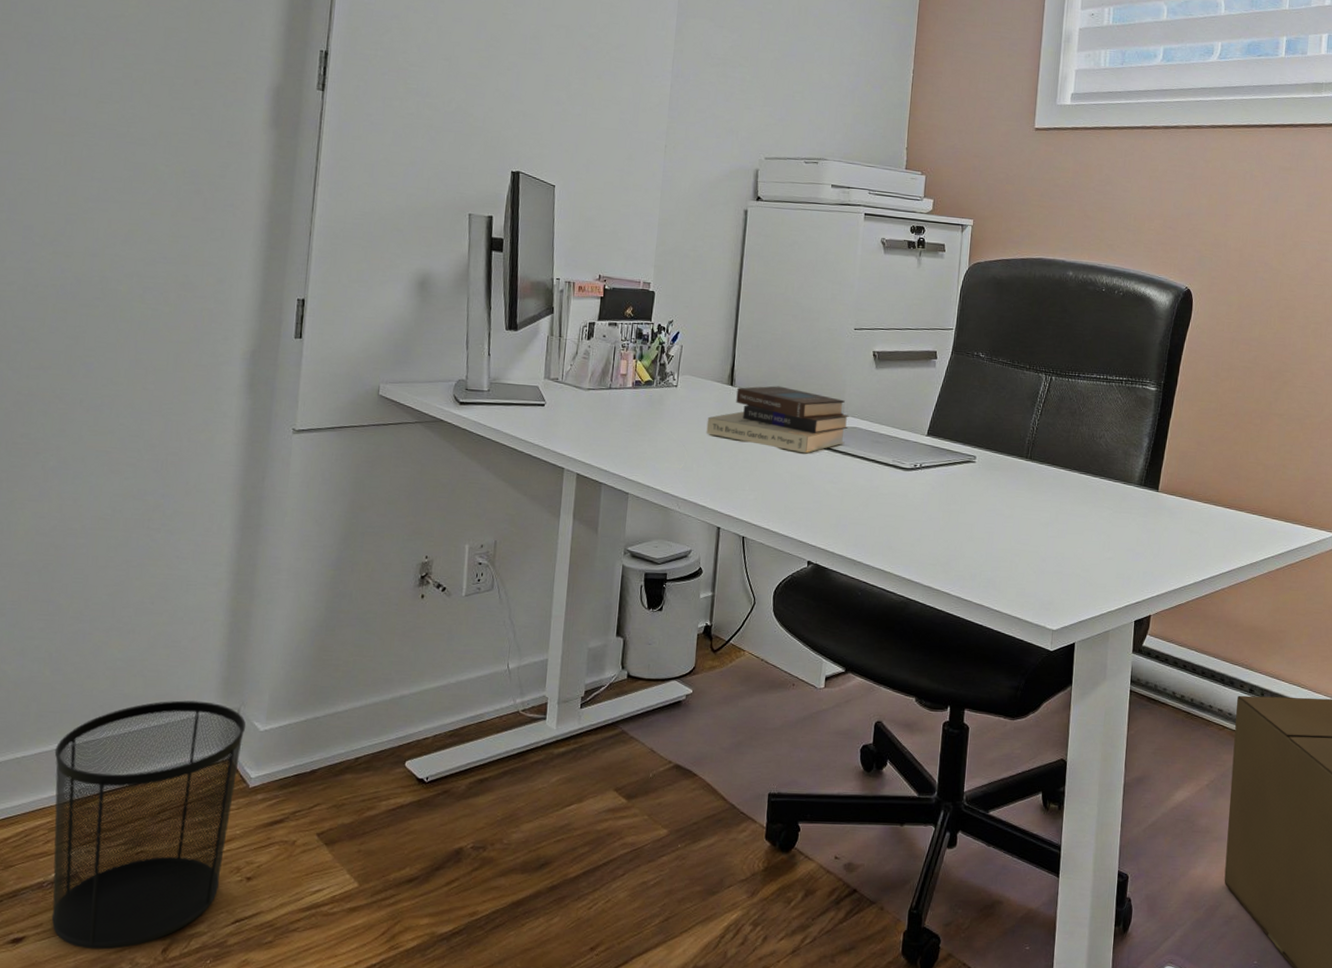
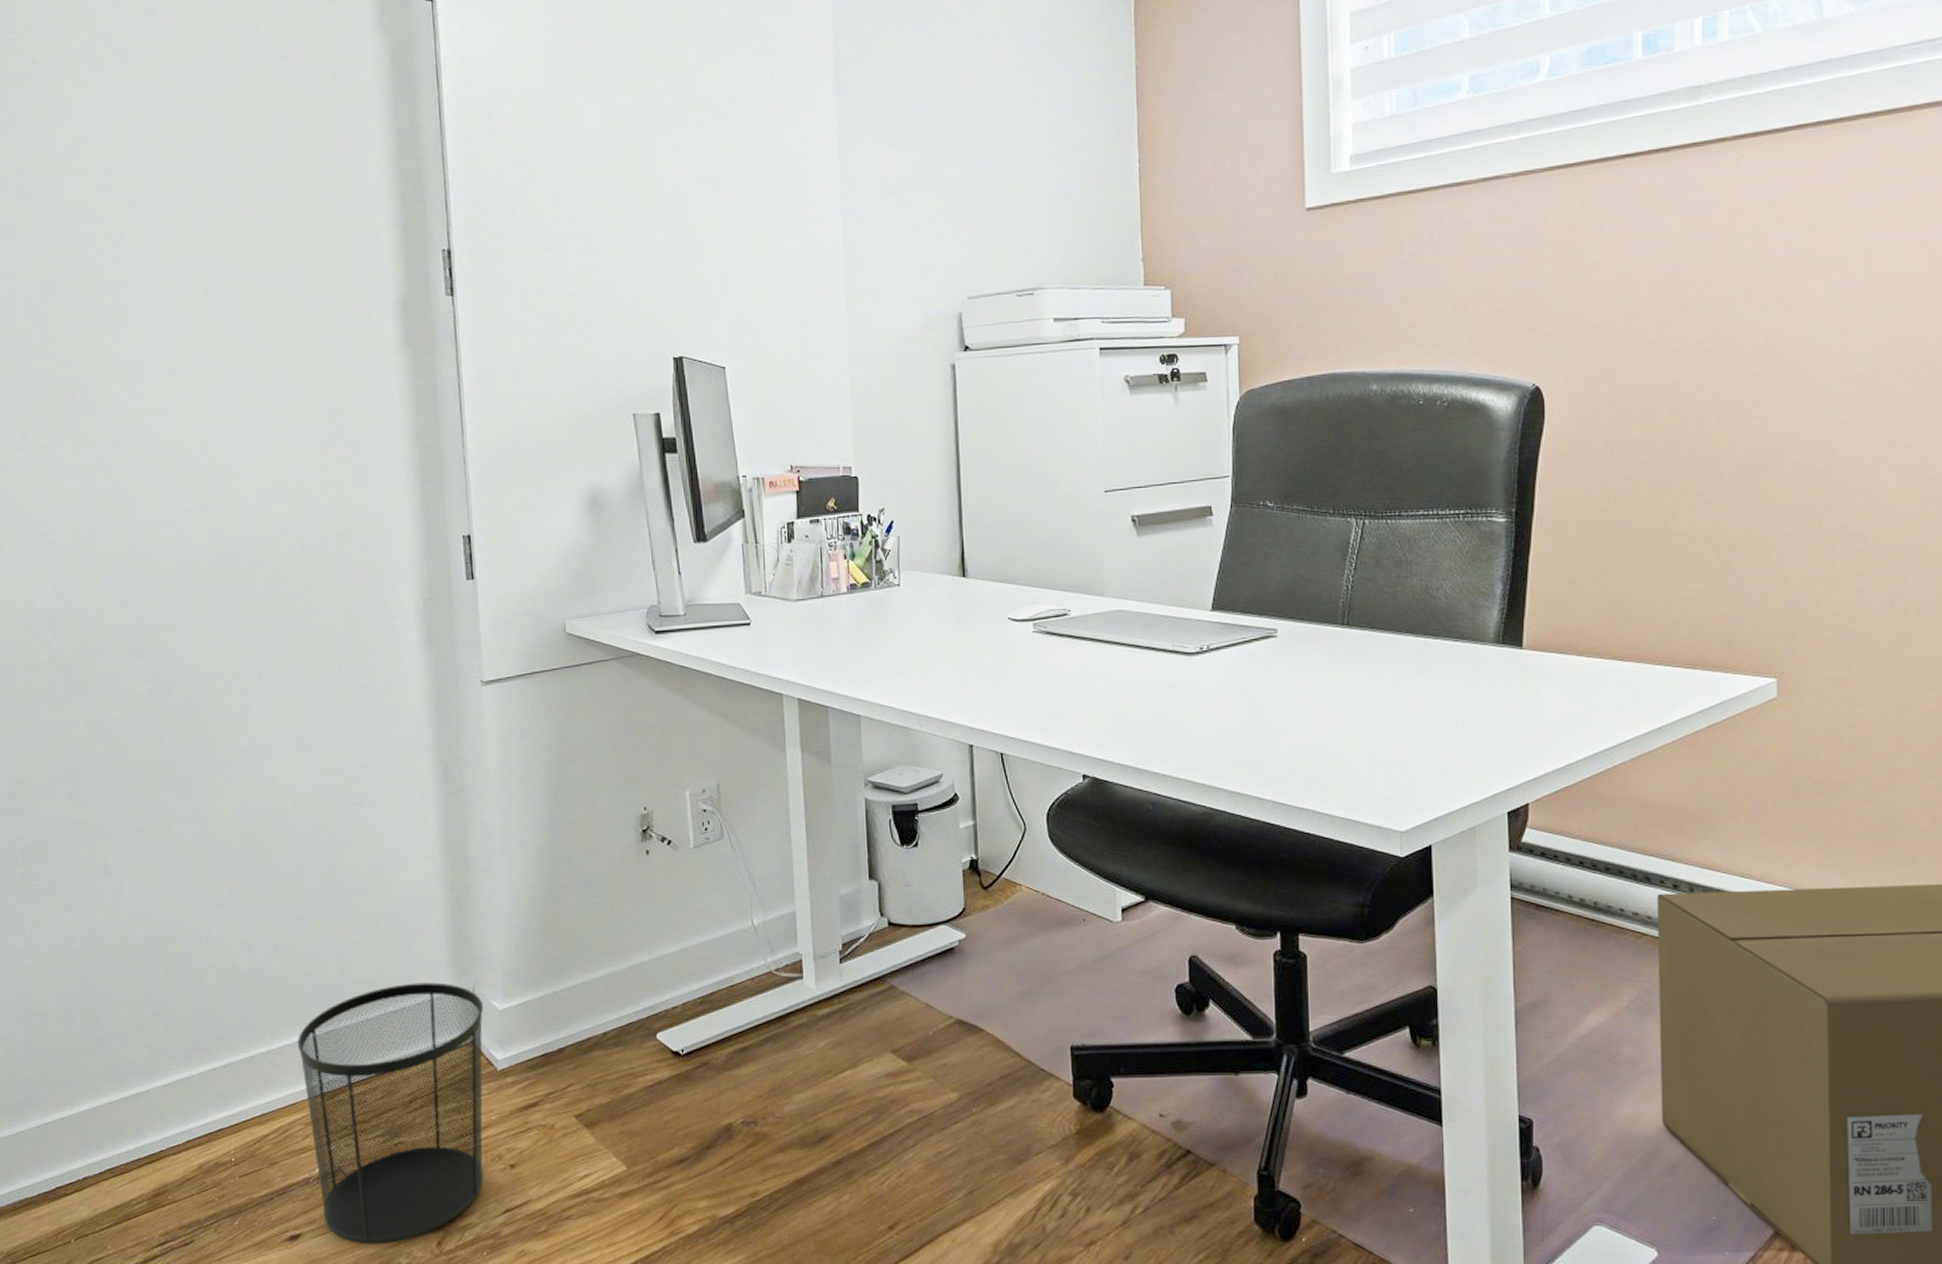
books: present [706,386,849,454] -> none [940,571,1112,648]

